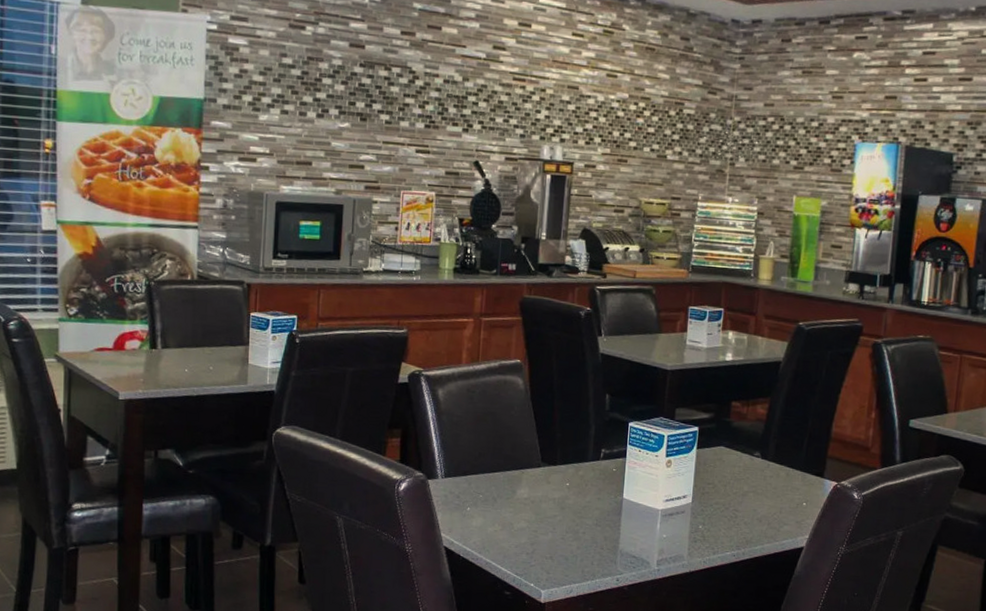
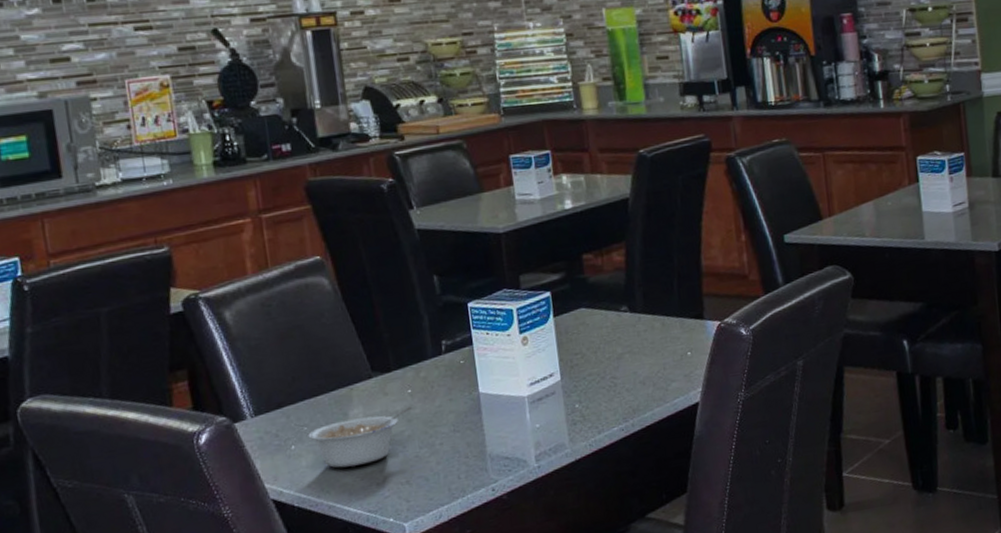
legume: none [481,496,567,536] -> present [308,406,412,468]

